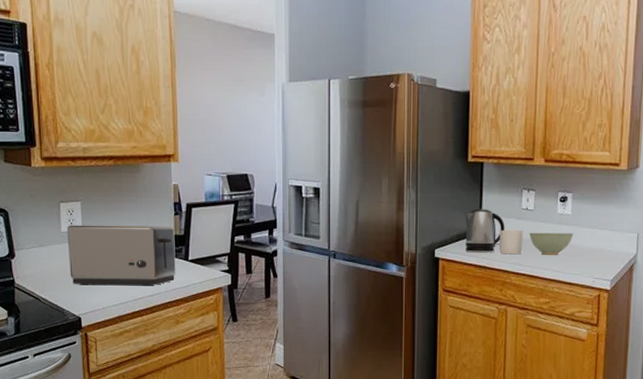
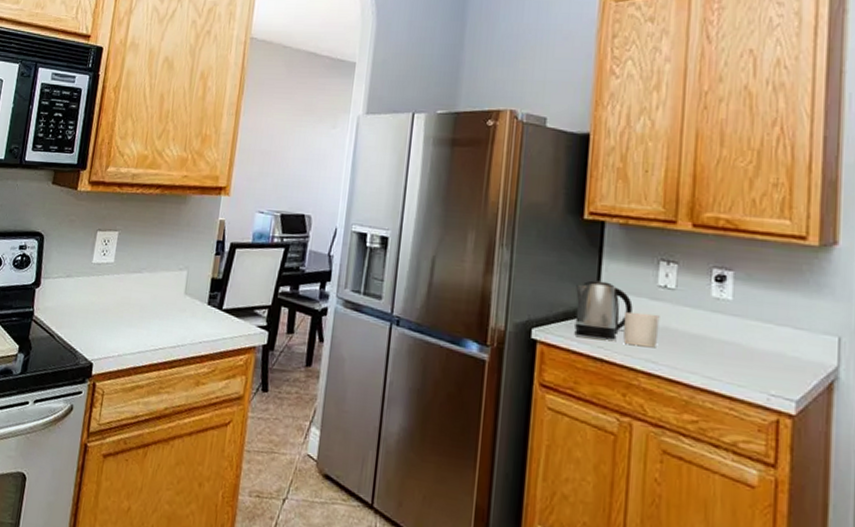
toaster: present [66,225,176,286] -> none [91,256,212,336]
bowl: present [529,232,574,256] -> none [668,319,737,356]

